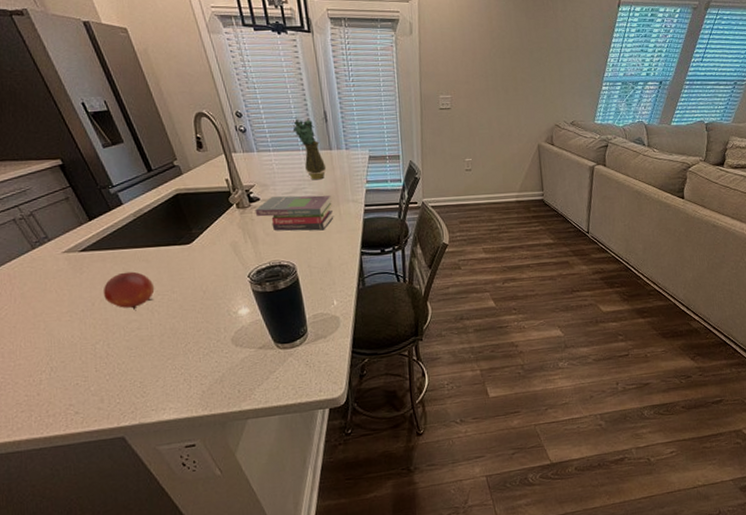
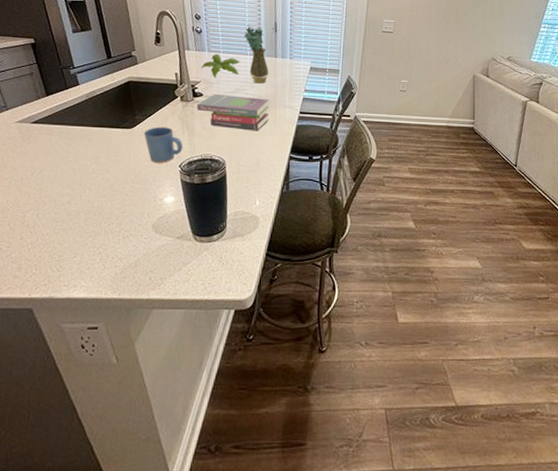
fruit: present [103,271,155,310] -> none [43,147,92,184]
mug: none [204,238,249,276] -> present [144,127,183,163]
plant: none [252,153,294,178] -> present [201,54,240,77]

